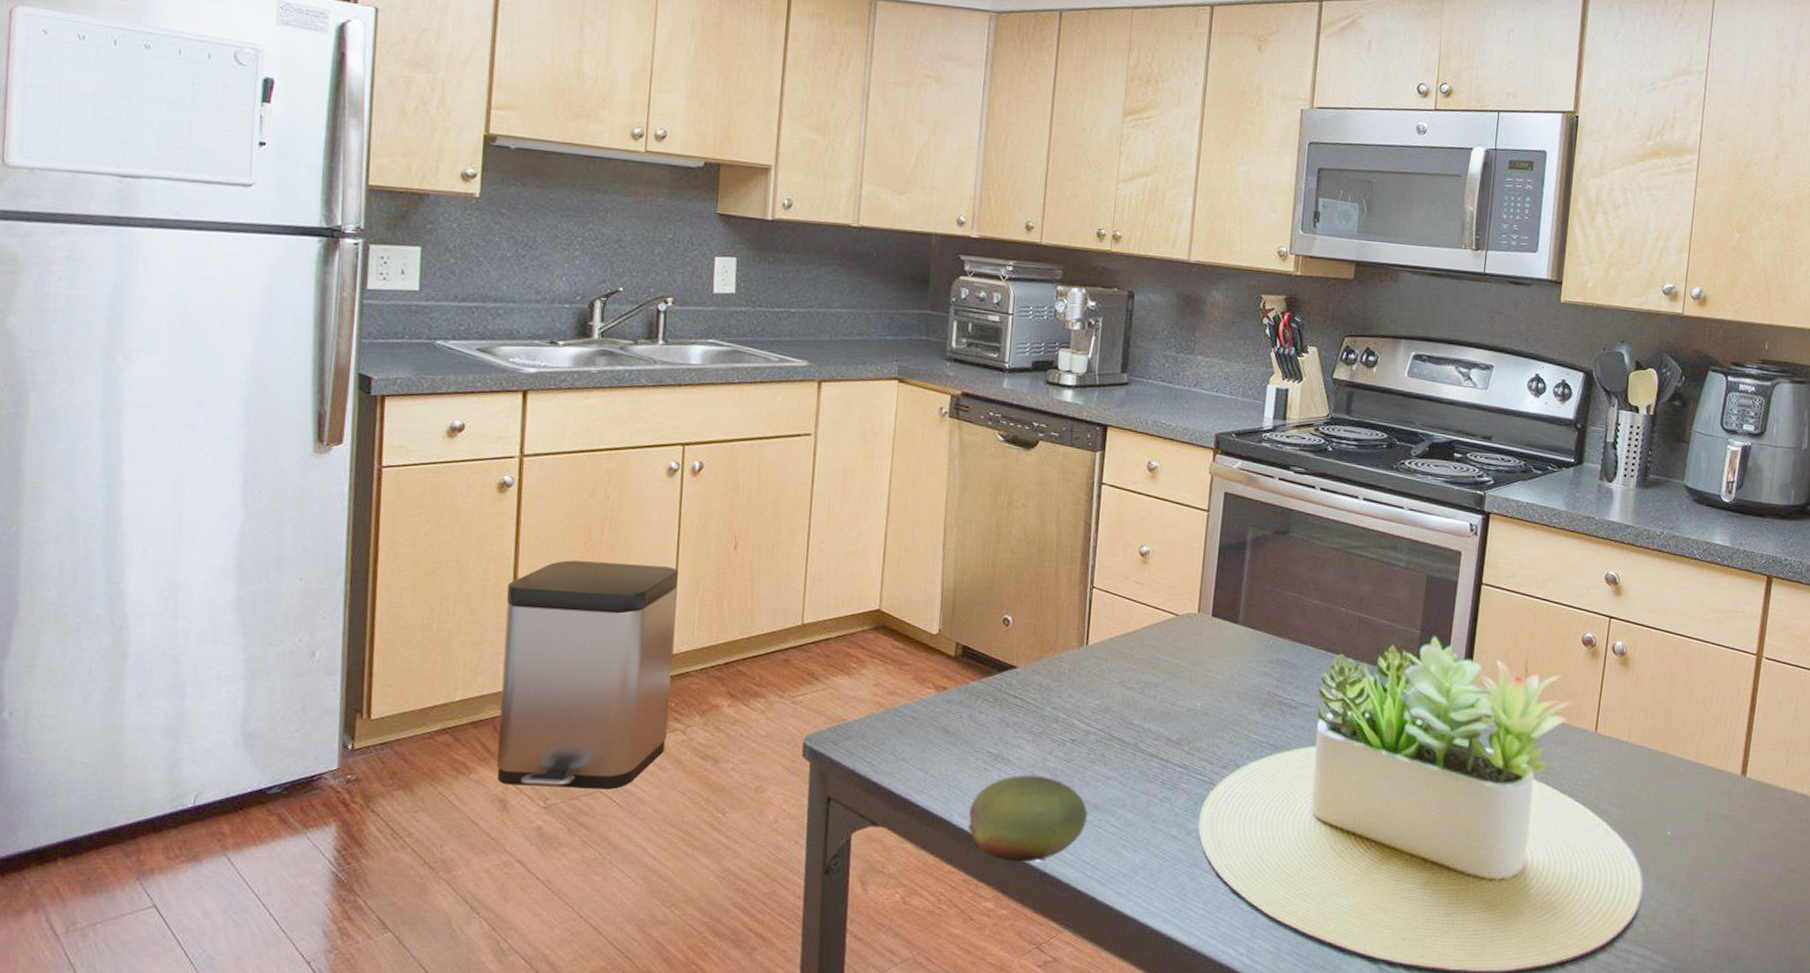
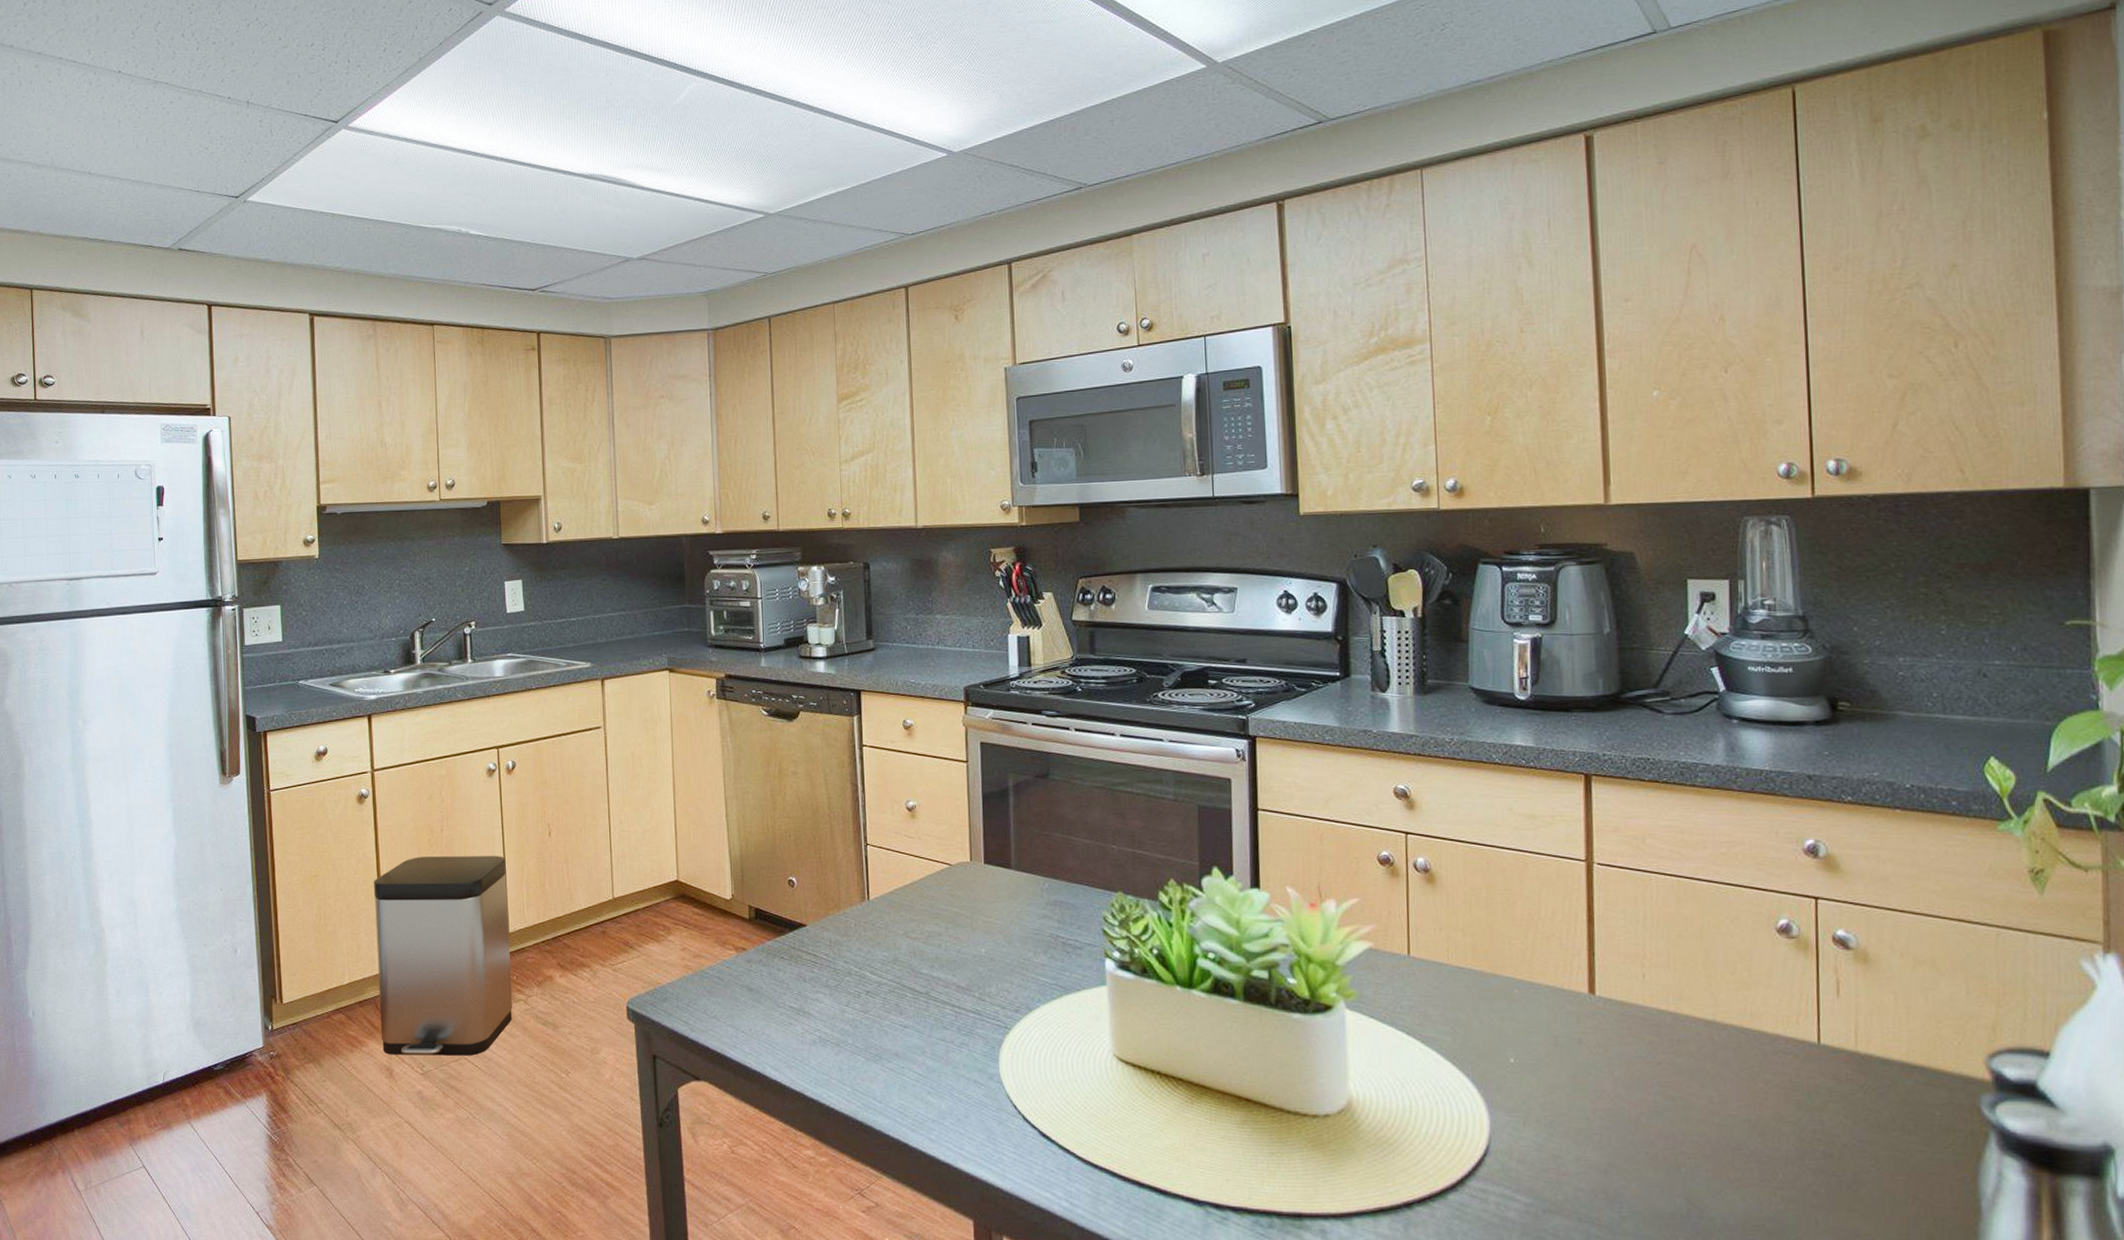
fruit: present [968,775,1088,862] -> none [779,1027,890,1110]

